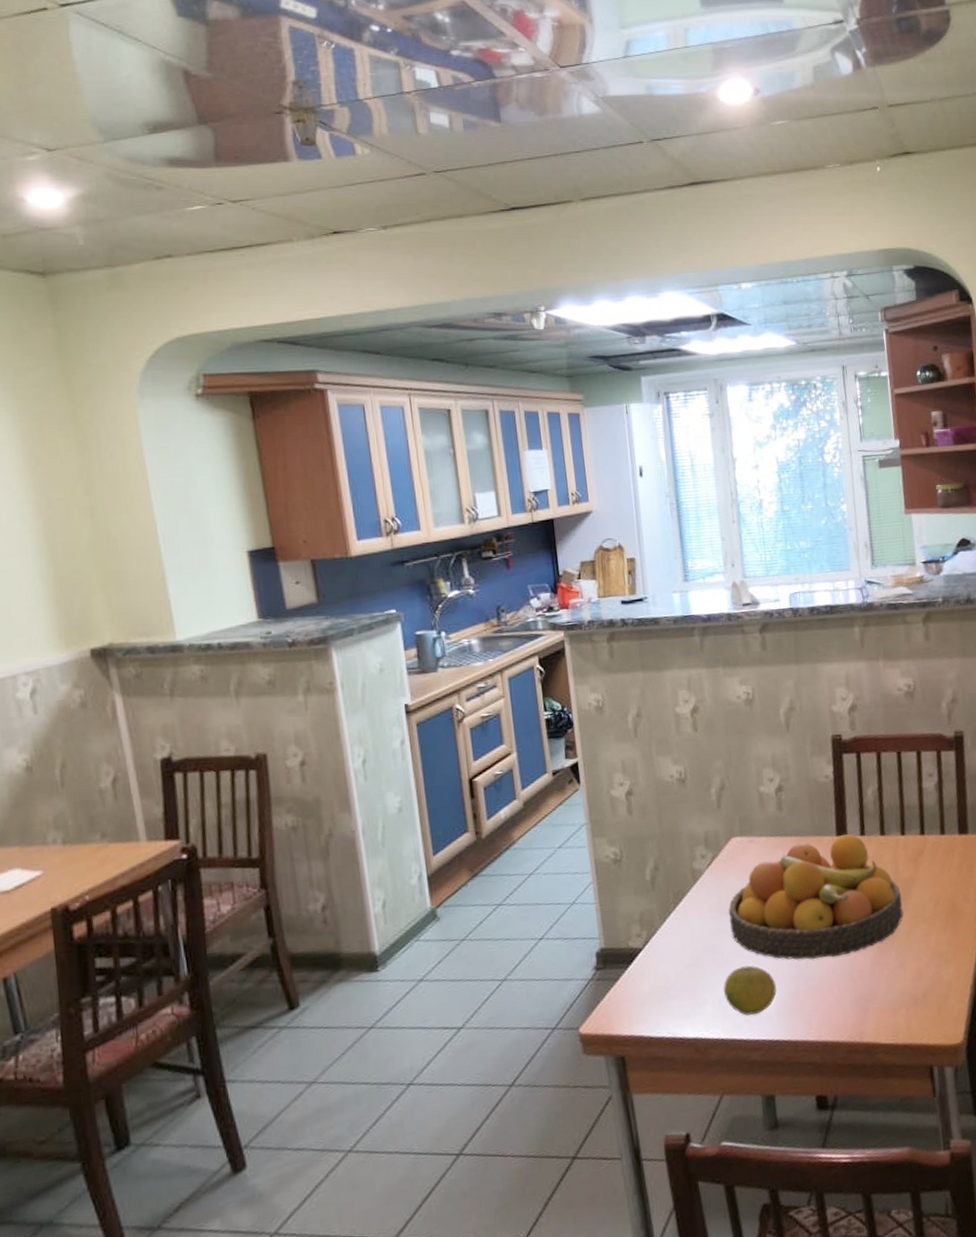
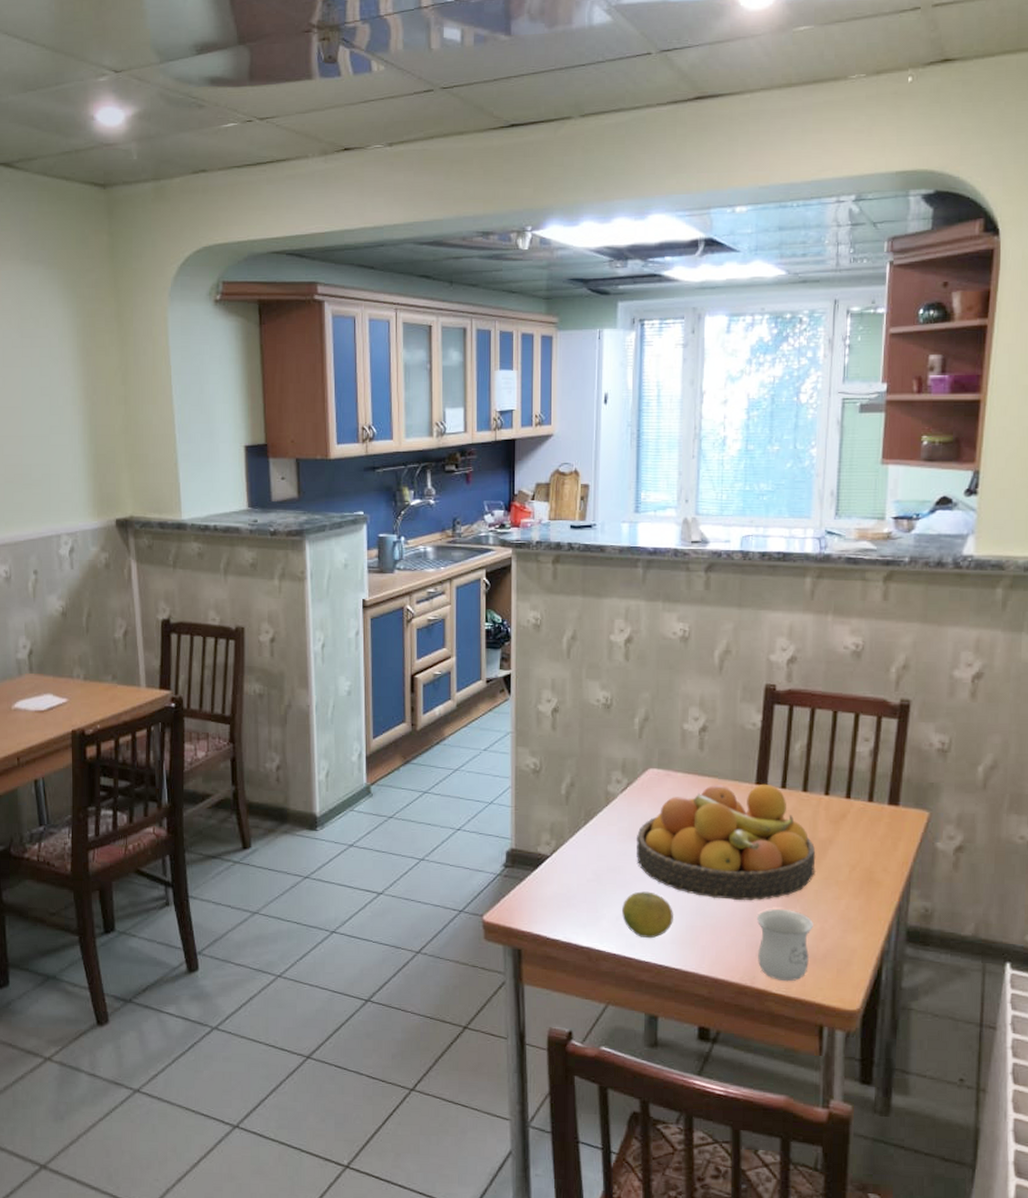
mug: none [855,955,911,1030] -> present [756,909,813,982]

